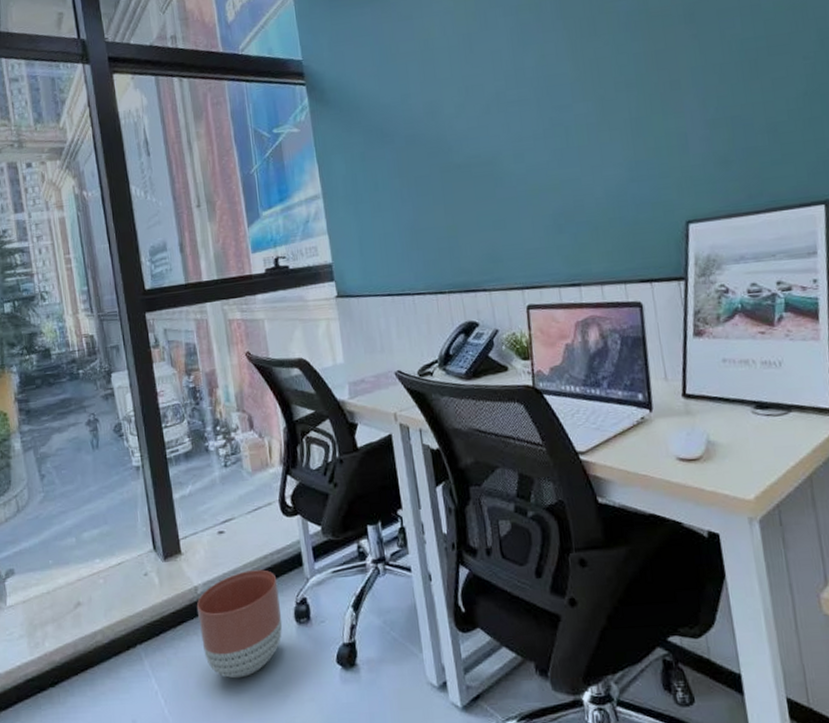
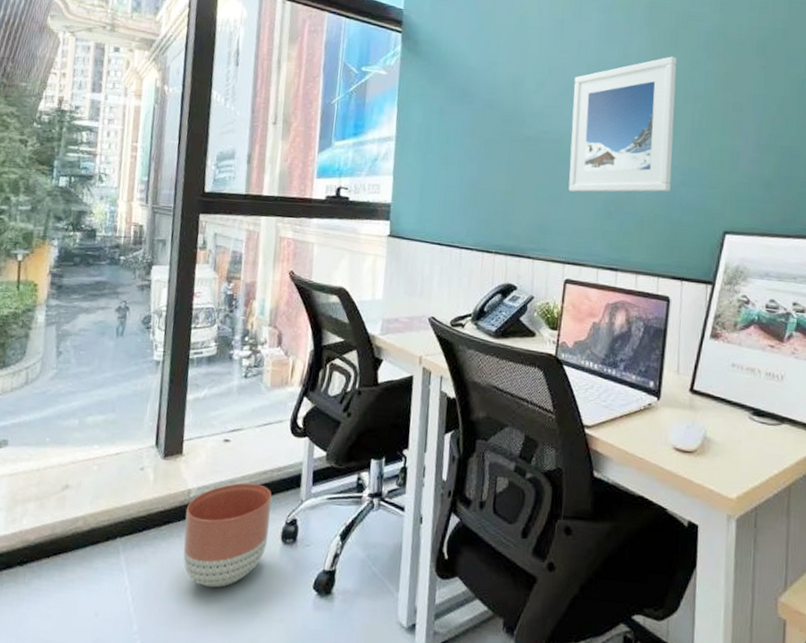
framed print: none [494,46,620,213] -> present [568,56,677,192]

